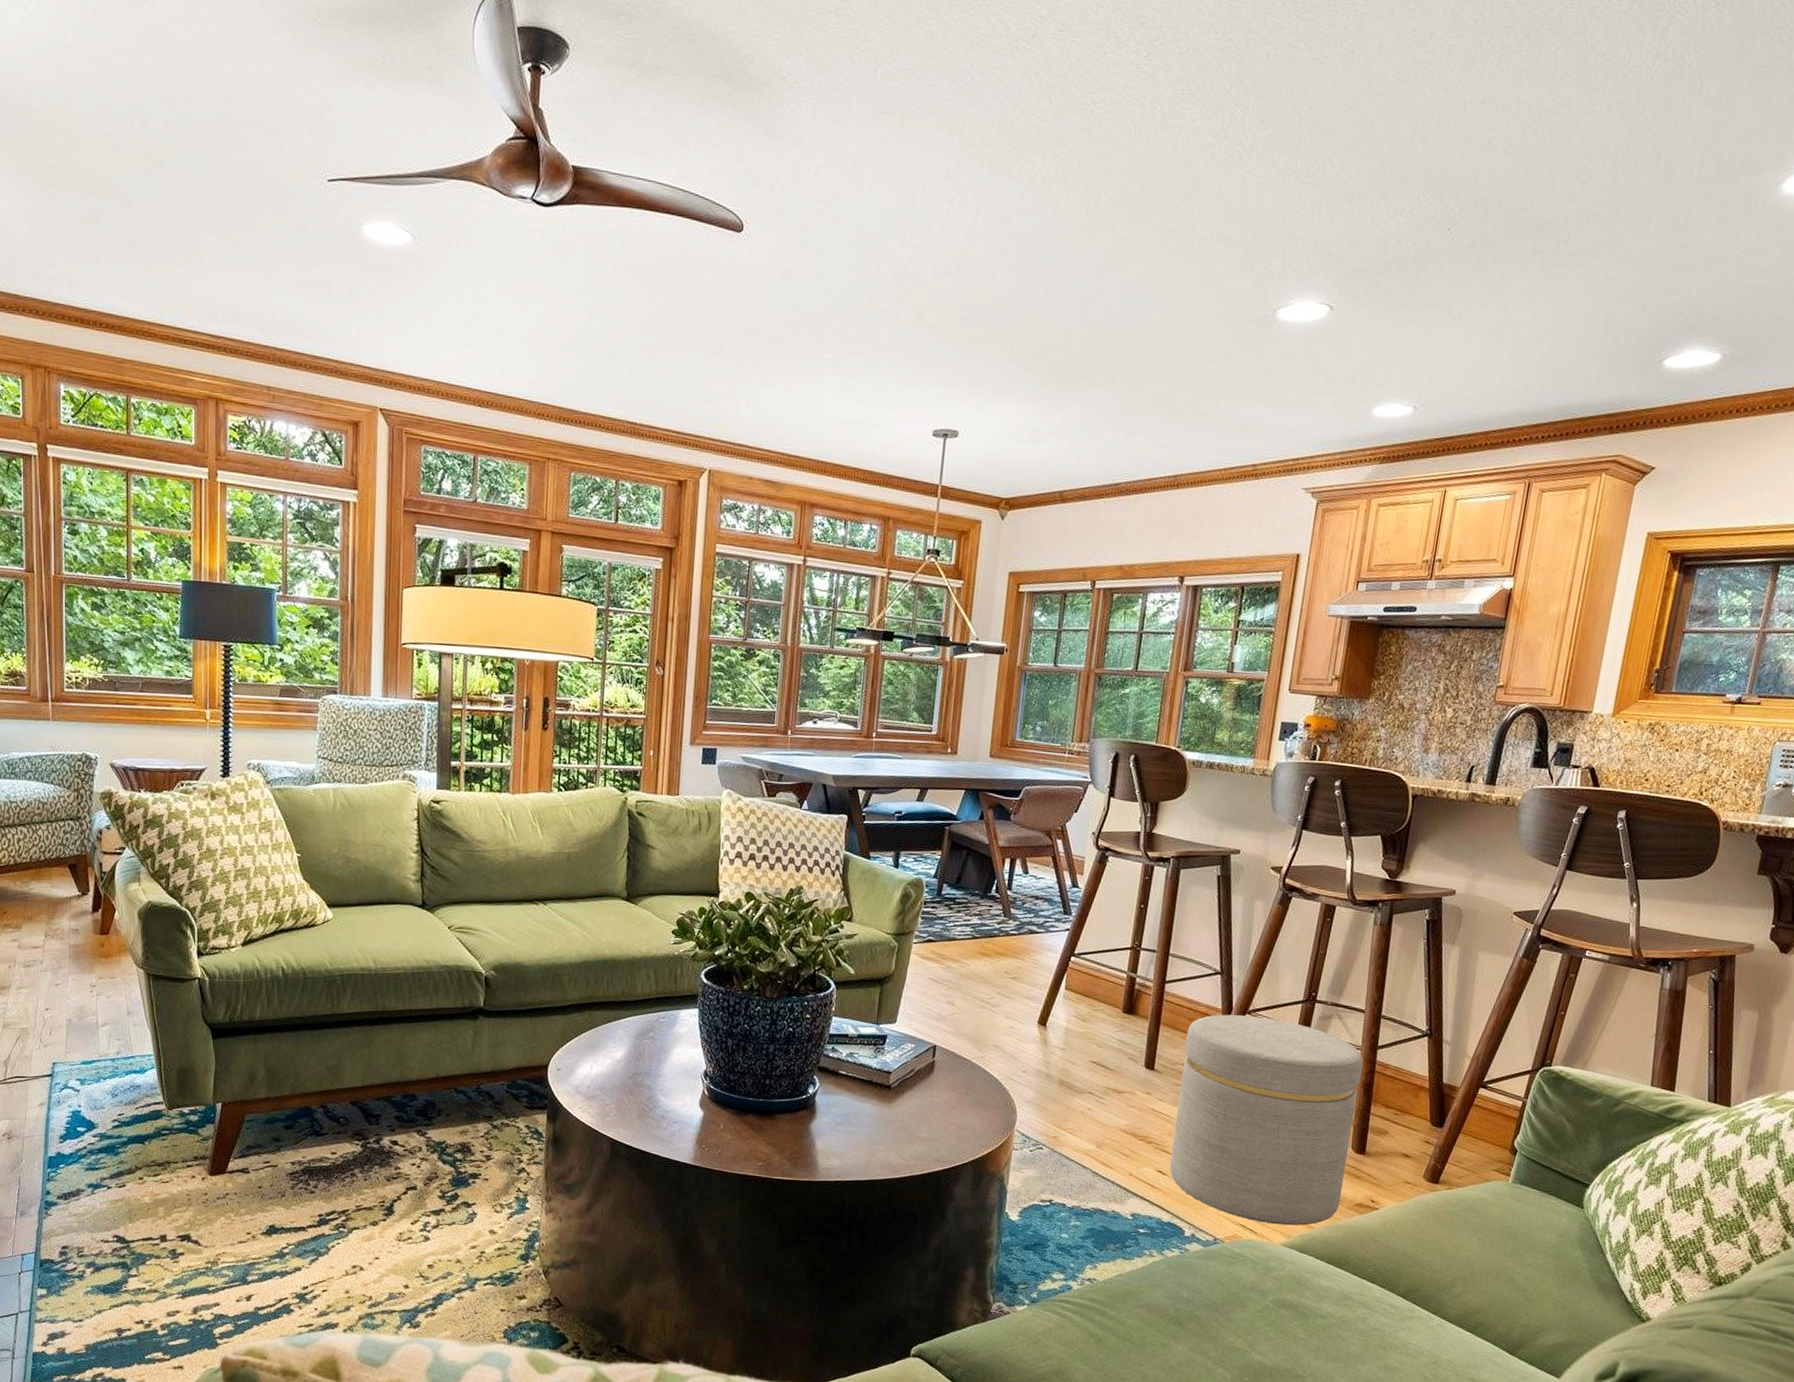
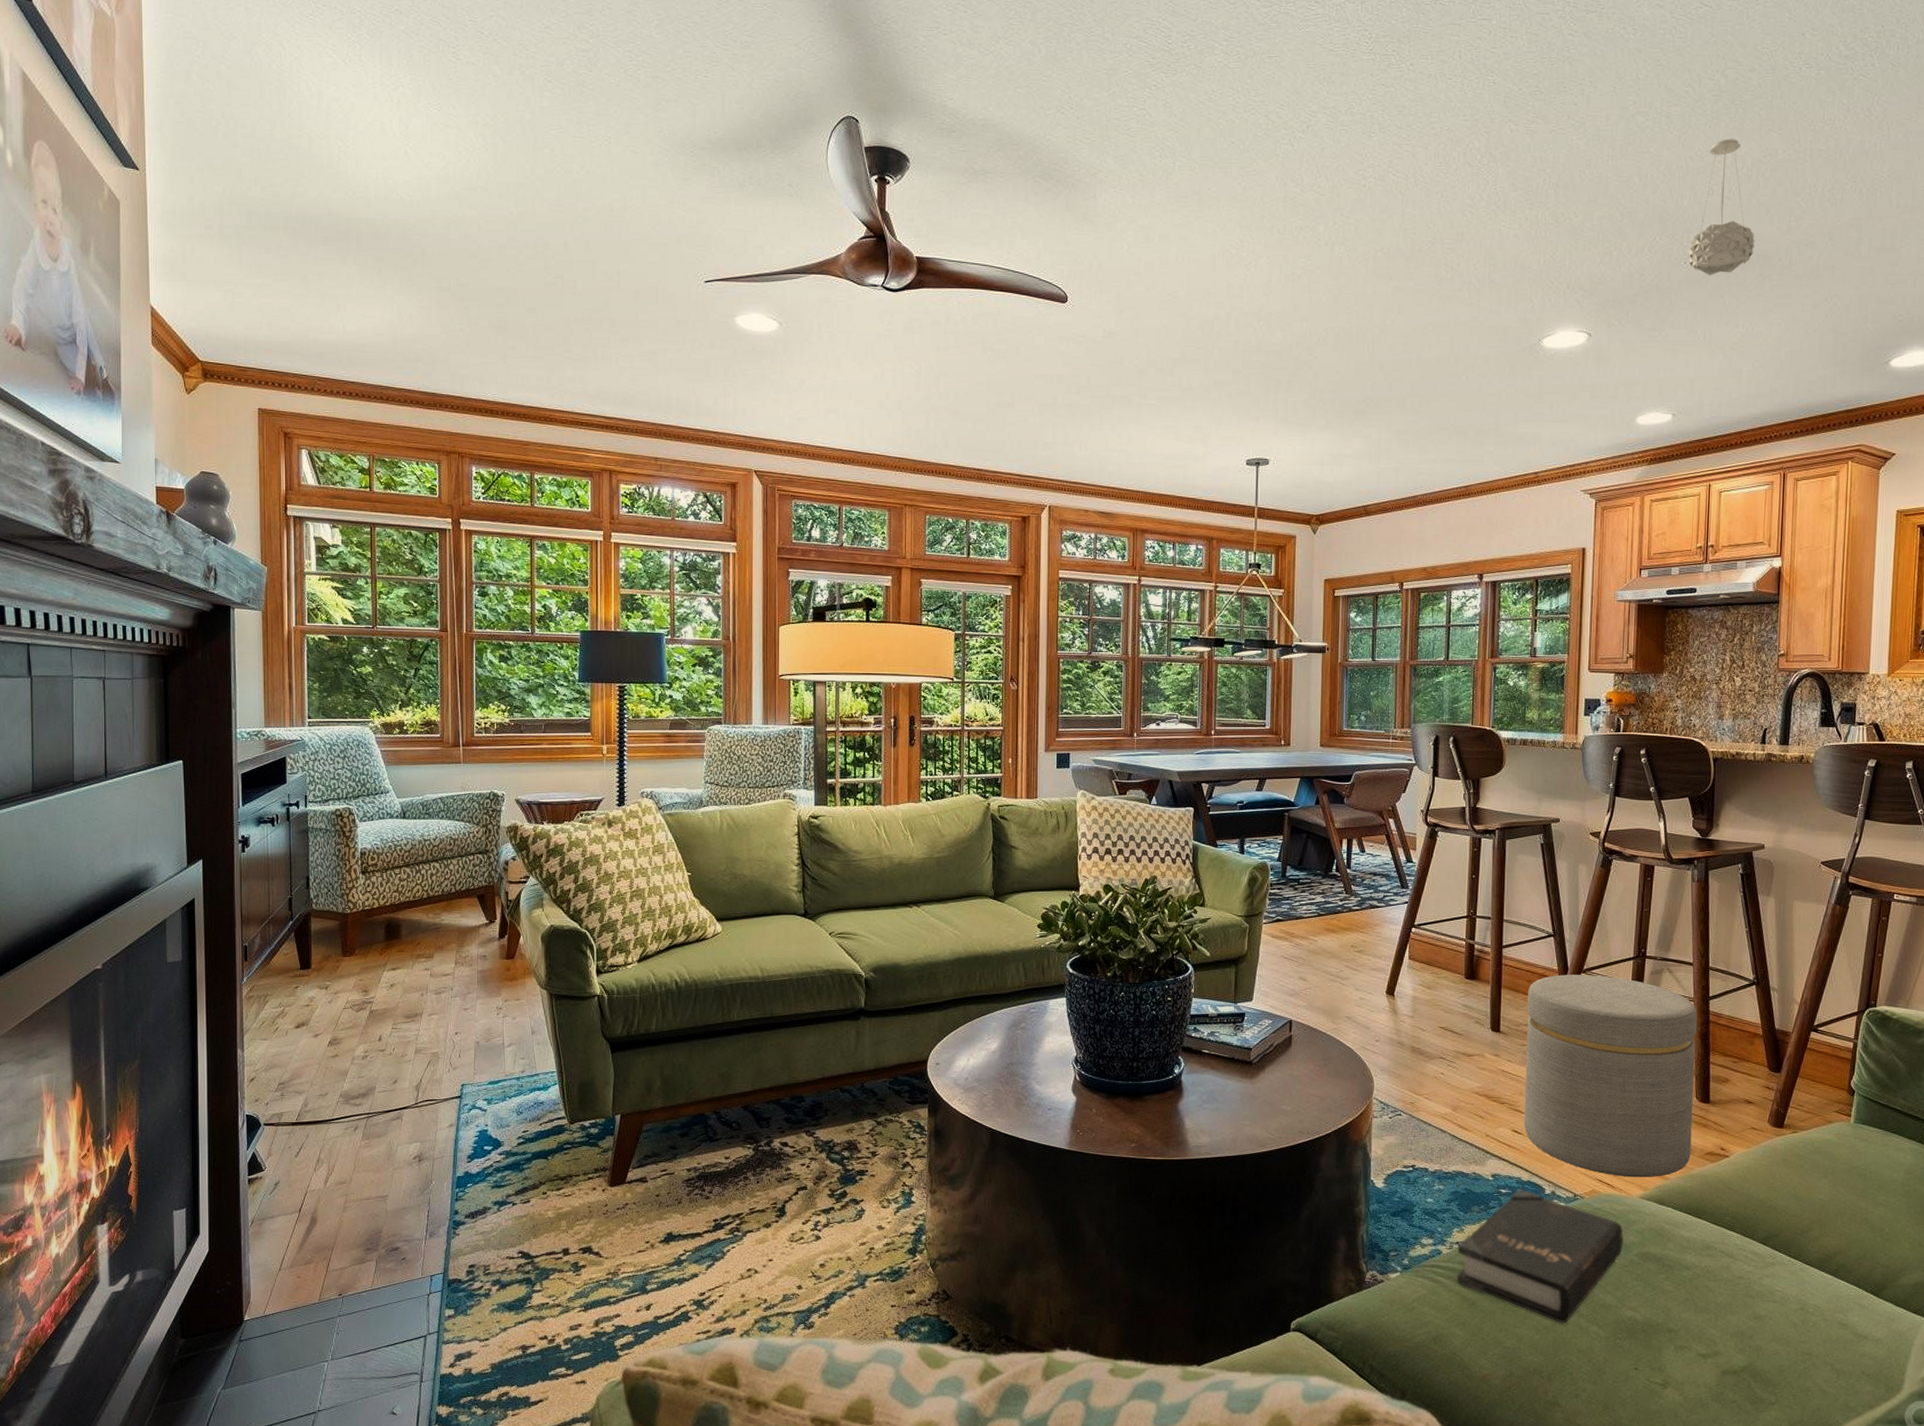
hardback book: none [1084,1229,1261,1364] -> present [1456,1189,1624,1323]
pendant light: none [1453,82,1532,247] -> present [1688,139,1755,276]

